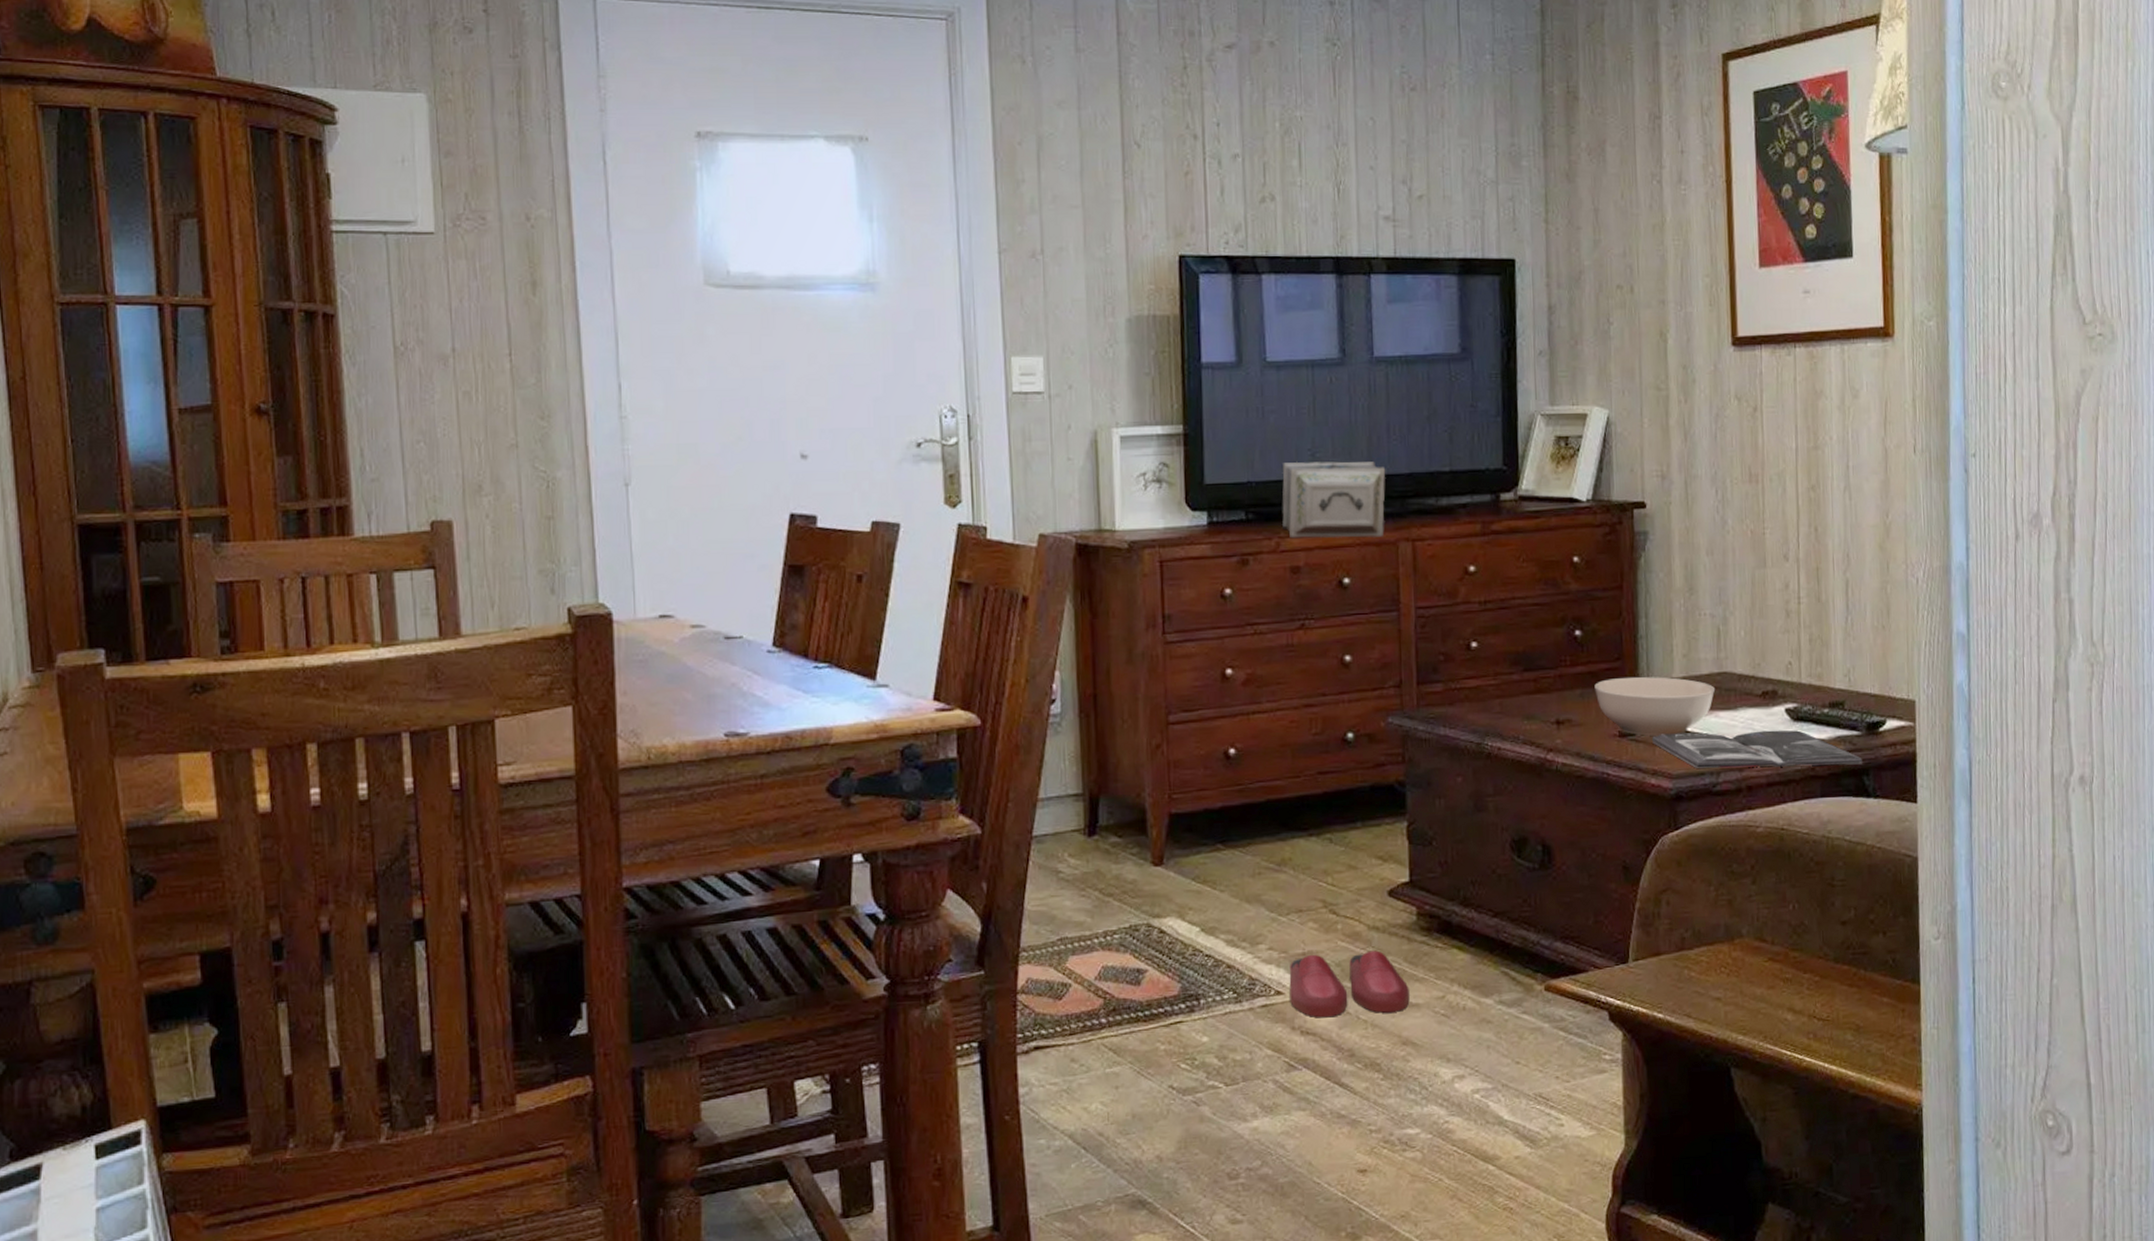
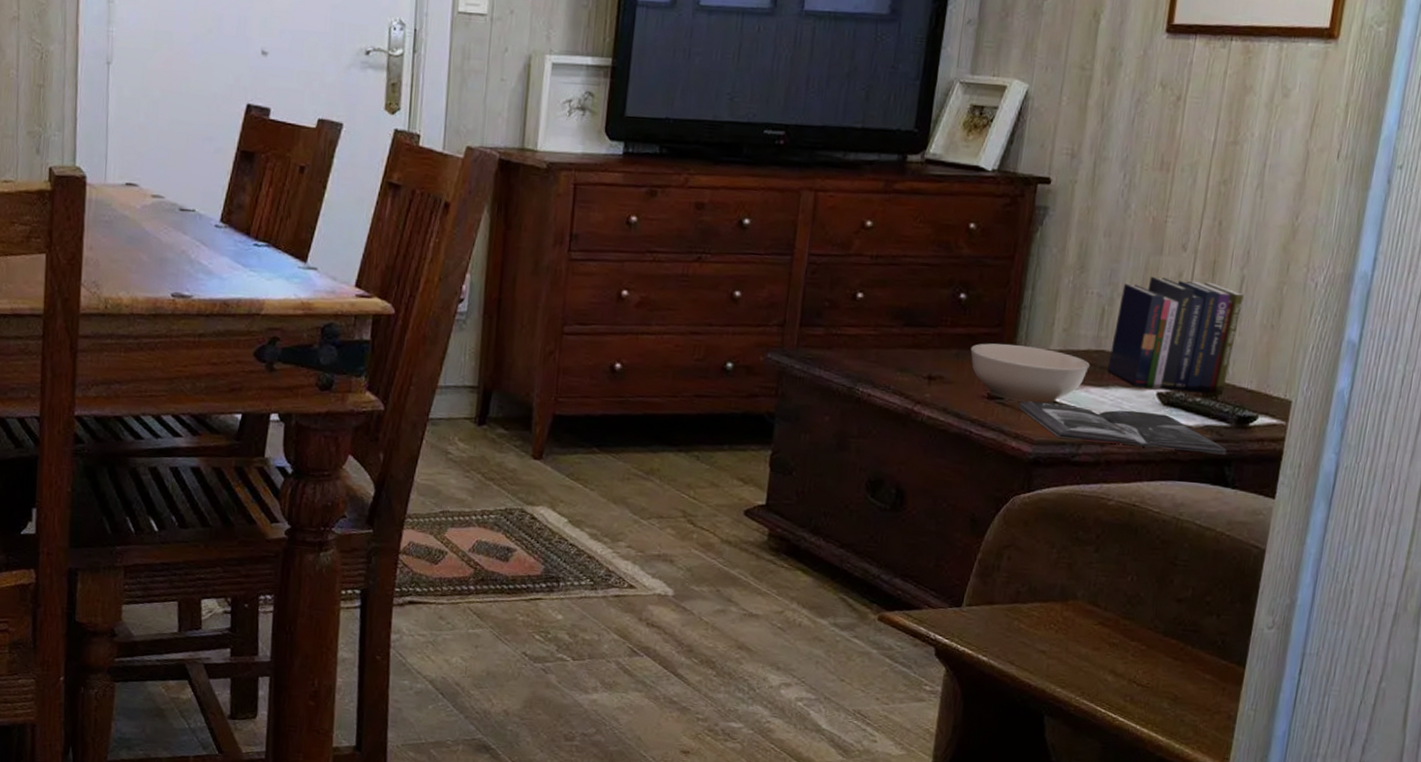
decorative box: present [1282,460,1386,539] -> none [693,103,800,184]
slippers: present [1289,950,1410,1018] -> none [640,557,752,619]
books: none [1732,589,1852,707] -> present [1107,276,1244,396]

